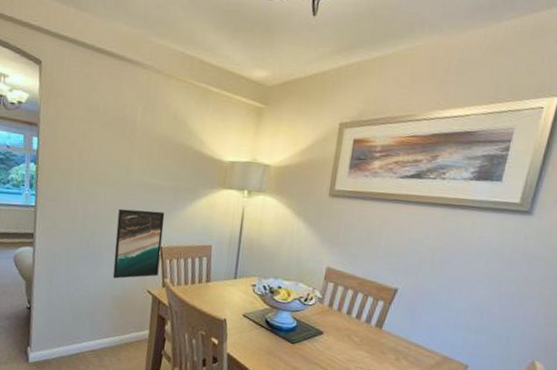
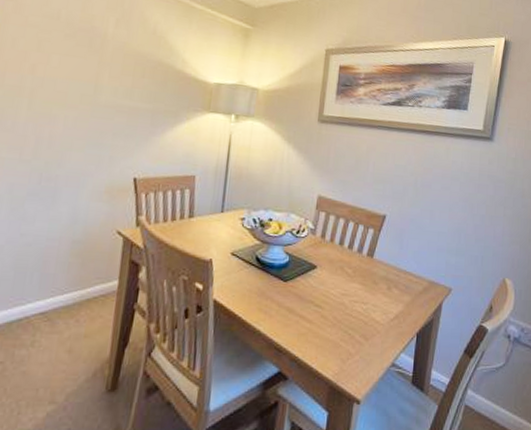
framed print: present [112,208,165,279] -> none [72,134,141,219]

